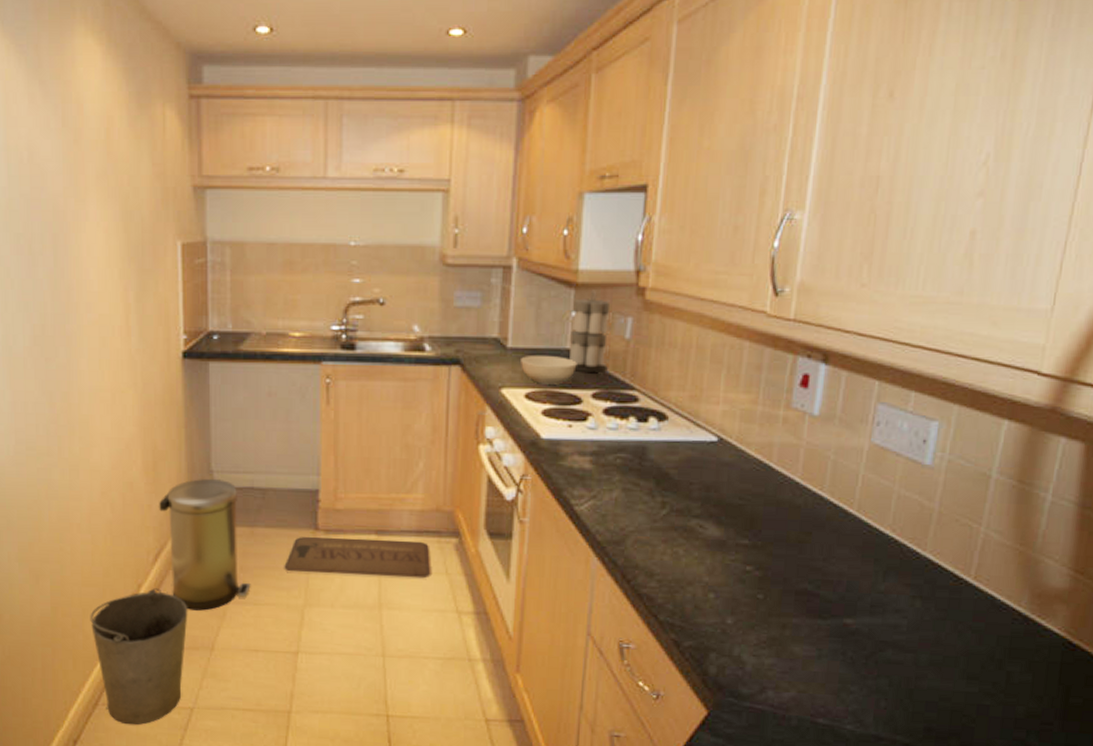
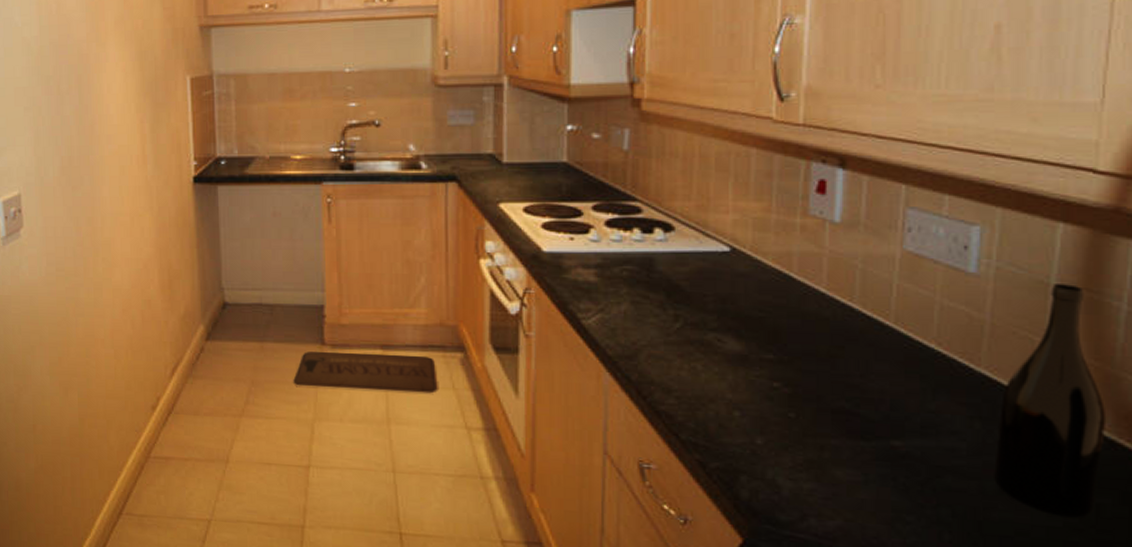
bucket: present [90,588,188,725] -> none [114,401,204,536]
pedal bin: present [159,478,251,611] -> none [175,295,262,424]
bowl: present [521,354,577,385] -> none [517,169,575,198]
spice rack: present [570,289,612,374] -> none [566,103,609,186]
wine bottle: none [927,476,1024,684] -> present [994,284,1107,518]

